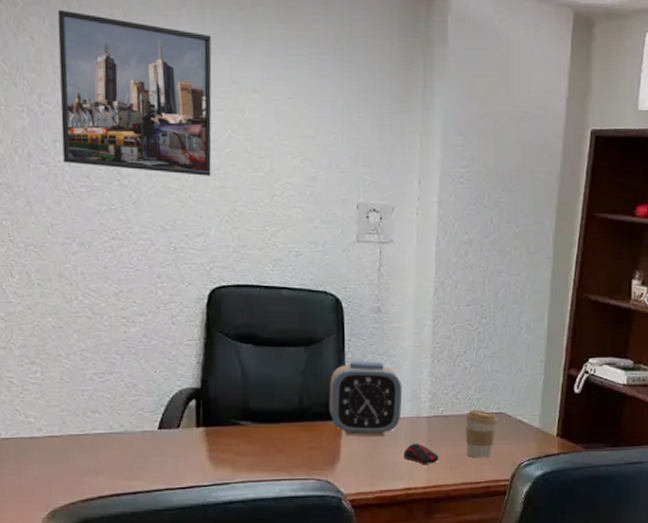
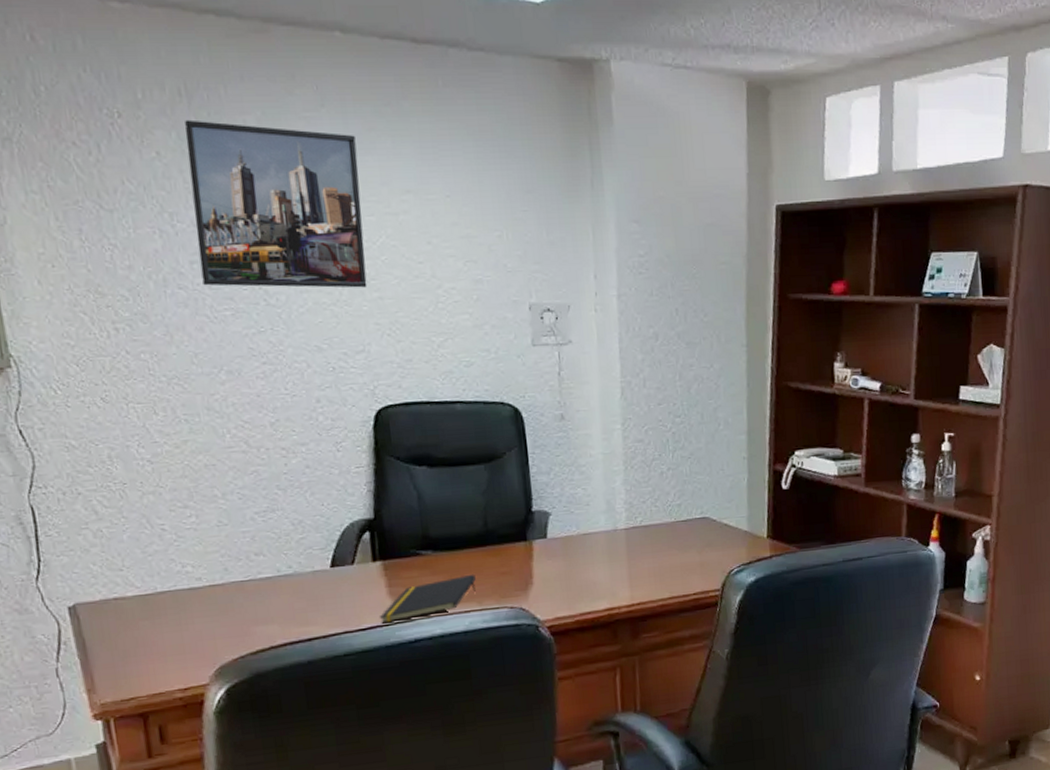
notepad: none [199,446,288,484] -> present [380,574,476,624]
alarm clock: present [329,361,403,437] -> none [515,473,597,557]
computer mouse: present [403,443,440,464] -> none [602,558,642,581]
coffee cup: present [466,410,498,458] -> none [667,516,702,569]

